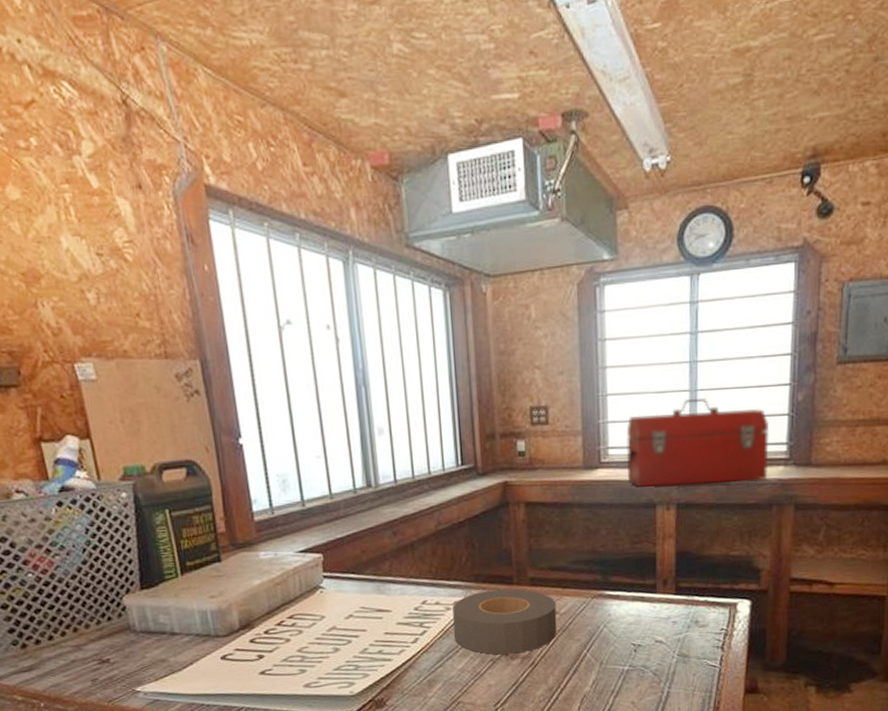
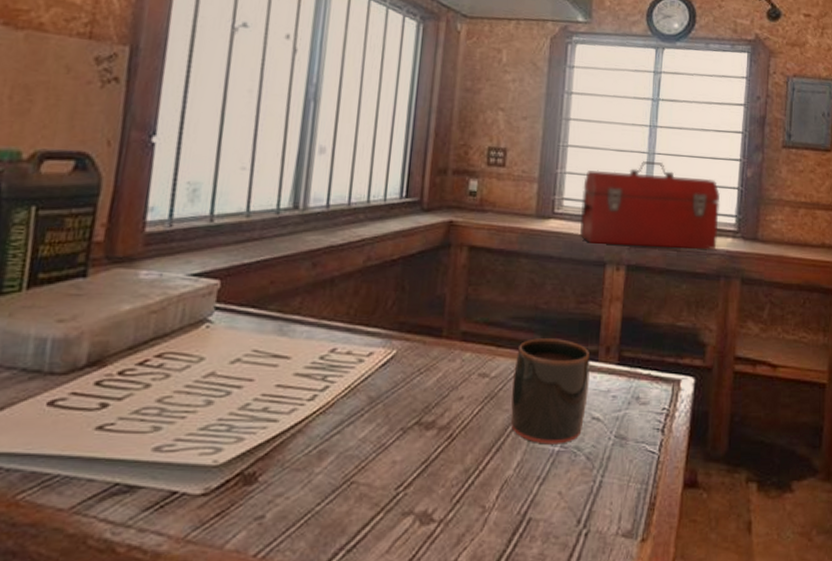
adhesive tape: present [452,588,557,655] -> none [361,342,487,423]
mug: none [580,576,650,665] -> present [510,338,591,445]

